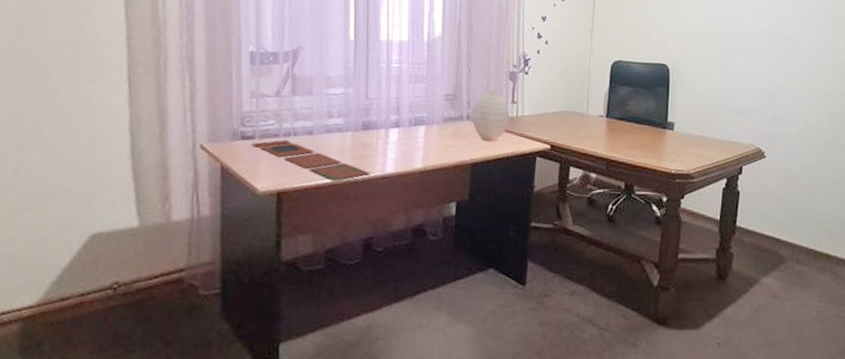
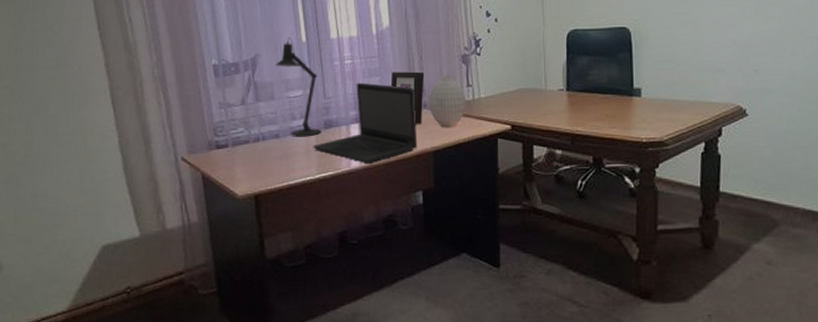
papers: present [251,139,371,181] -> none [226,145,338,180]
desk lamp: none [317,33,361,137] -> present [275,37,321,137]
laptop: none [346,87,459,170] -> present [312,82,418,163]
picture frame: none [435,80,472,135] -> present [390,71,425,124]

